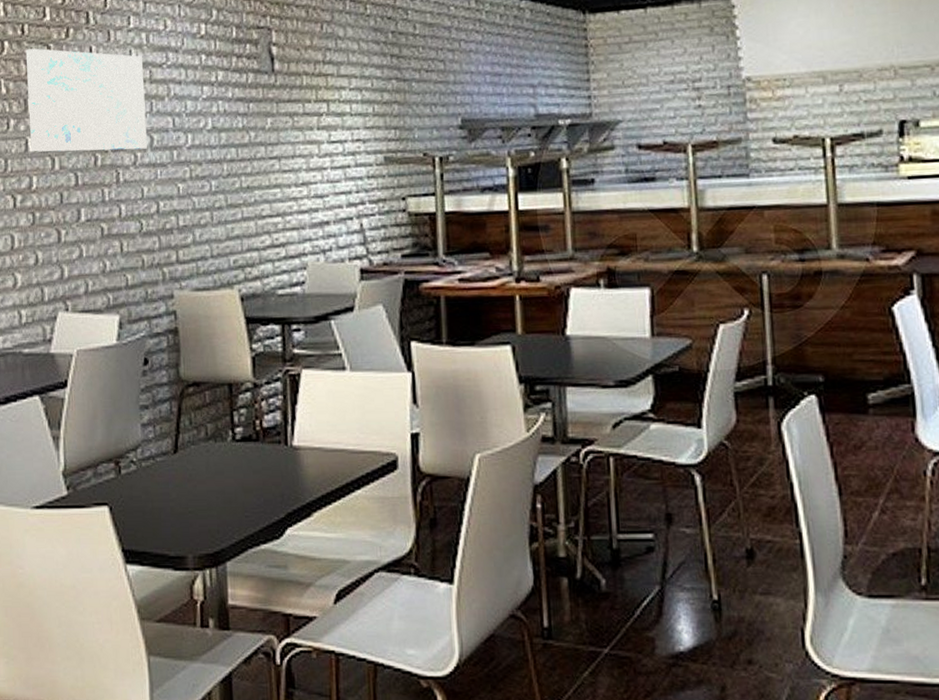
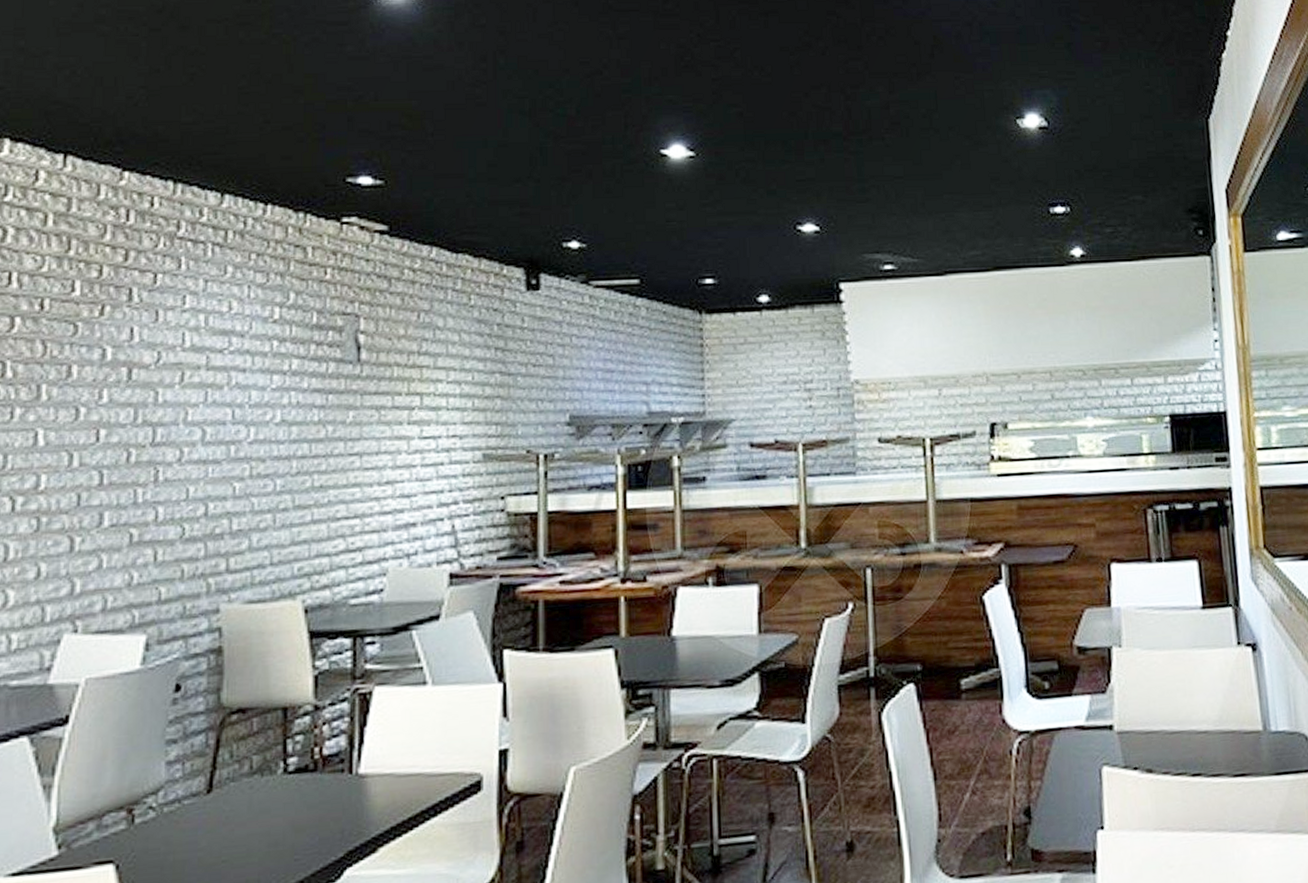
wall art: present [25,48,147,152] -> none [41,326,199,447]

